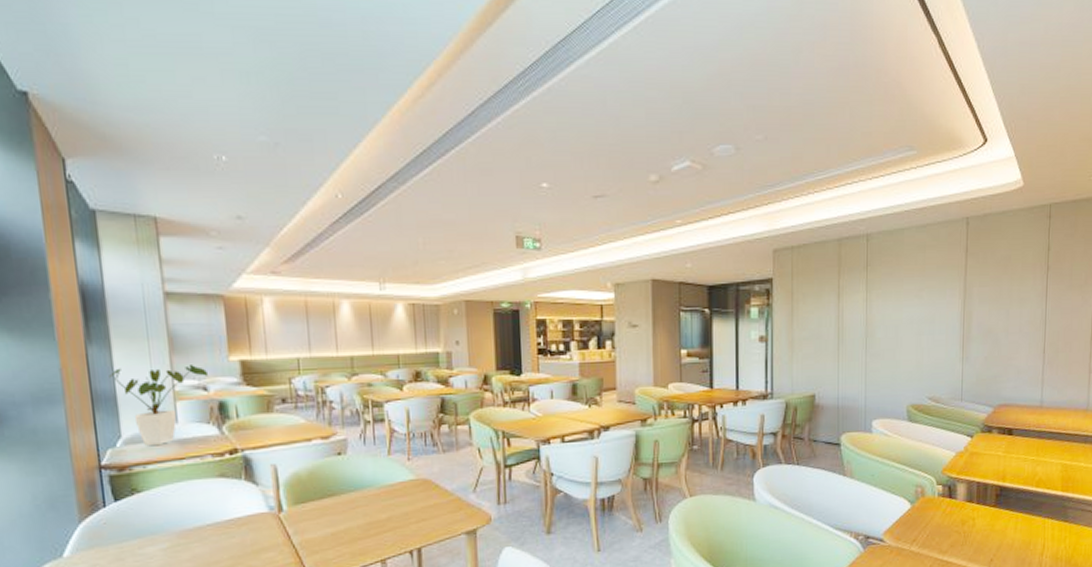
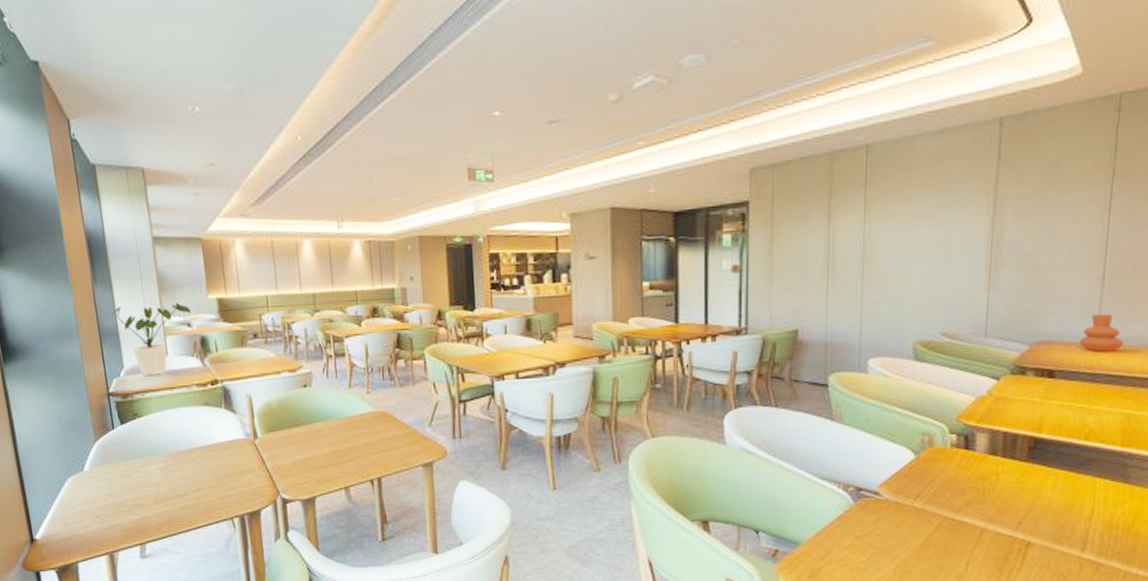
vase: none [1029,381,1060,414] -> present [1079,313,1124,354]

